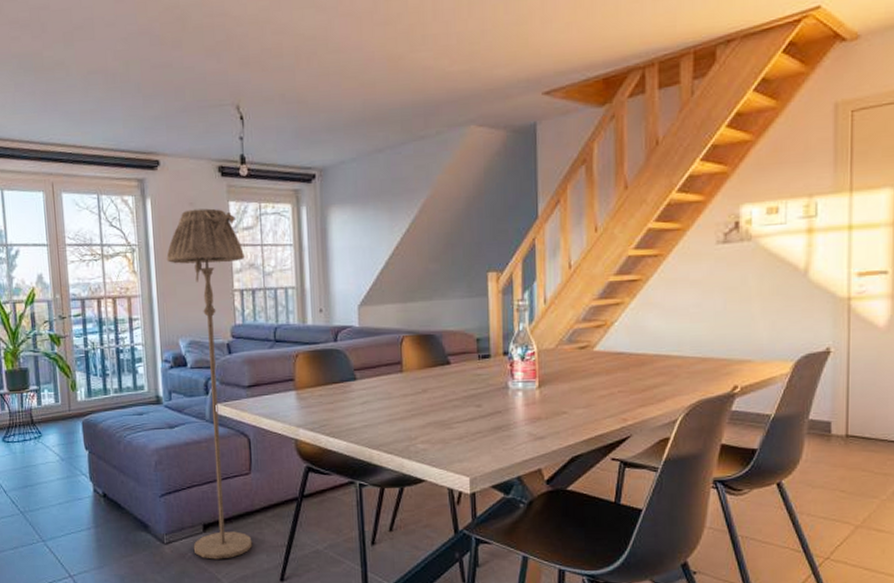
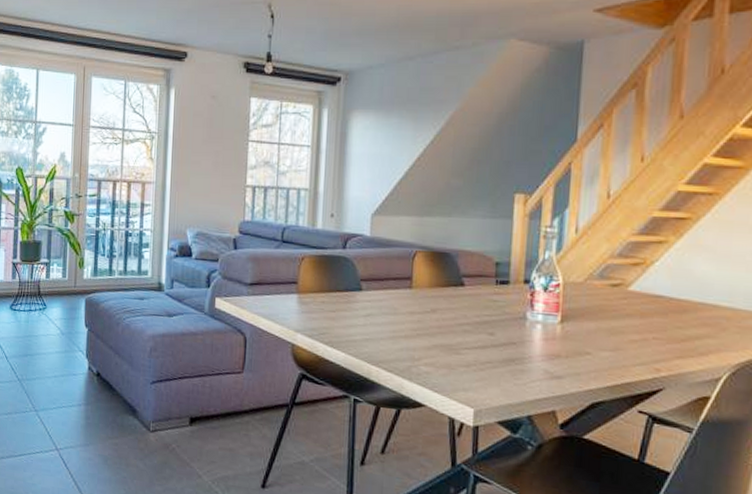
floor lamp: present [166,208,253,559] -> none [178,102,261,456]

